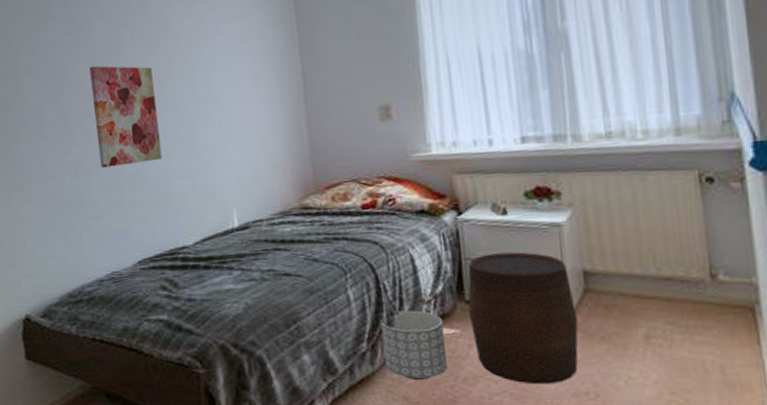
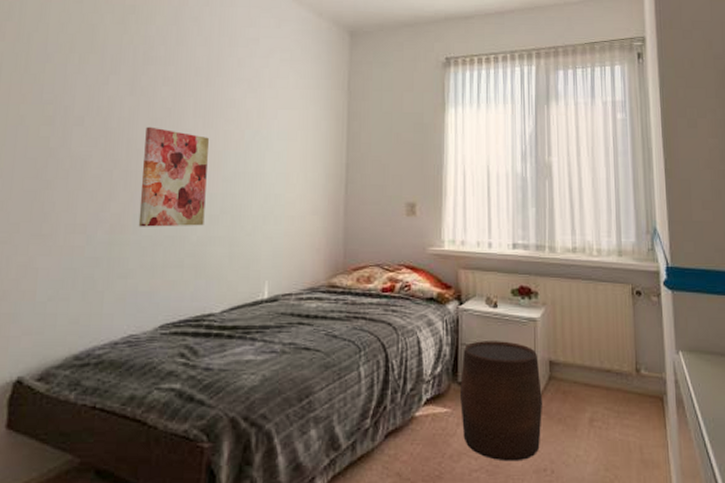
planter: present [380,310,447,381] -> none [384,389,437,457]

